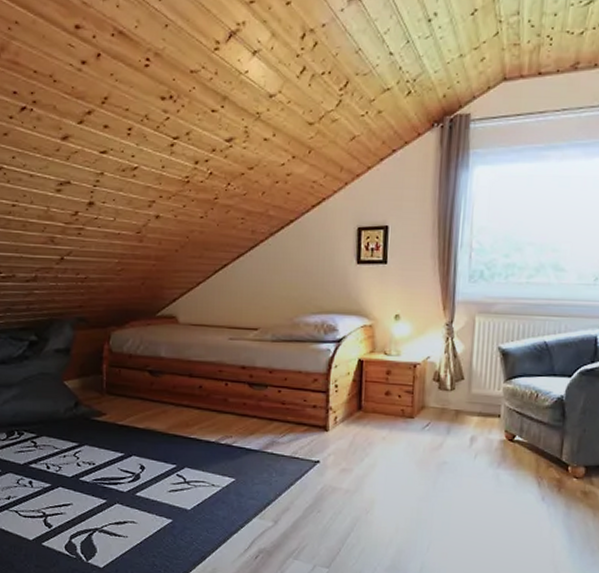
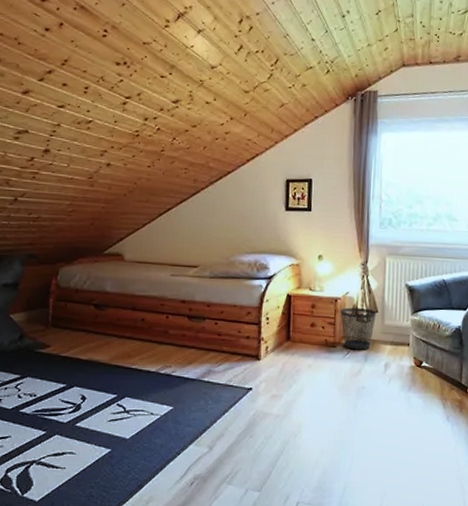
wastebasket: none [419,374,462,422] -> present [340,307,376,350]

